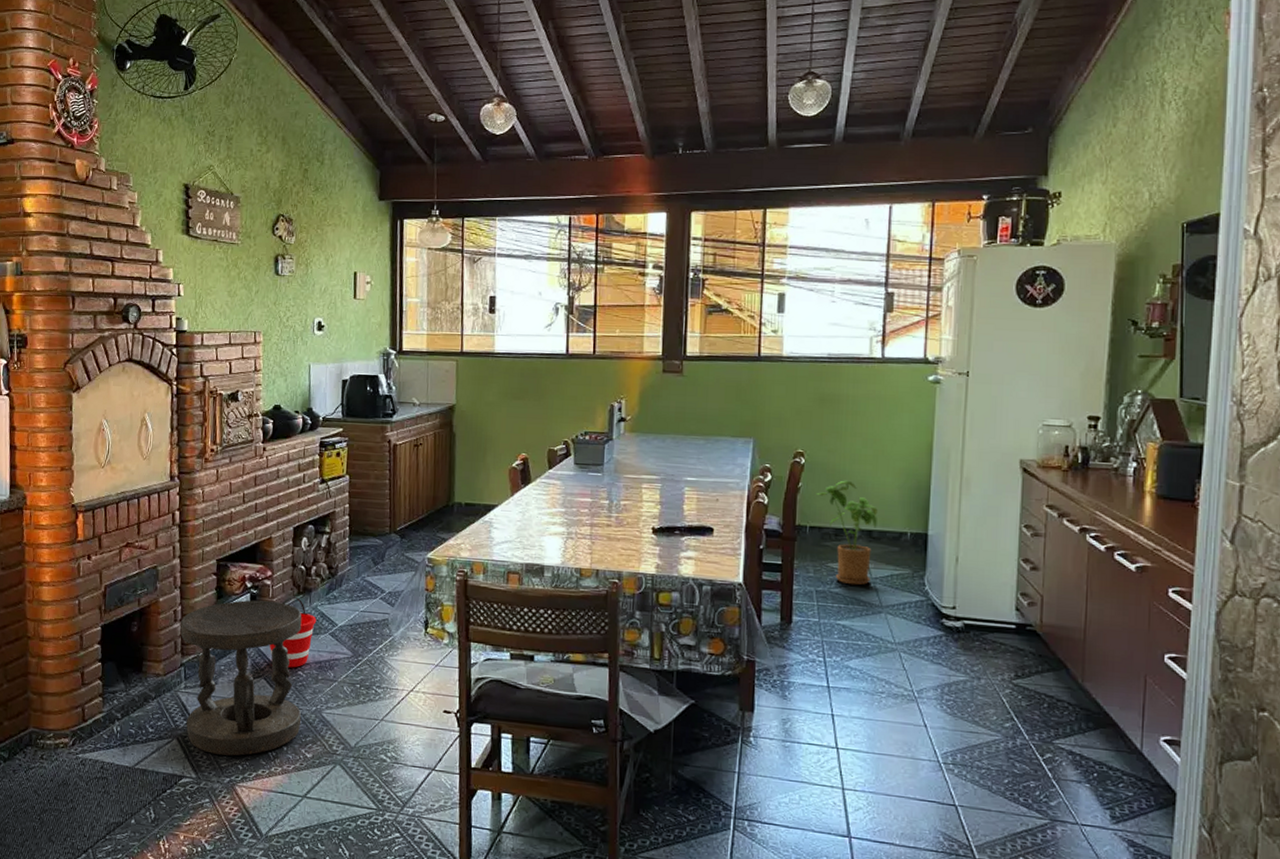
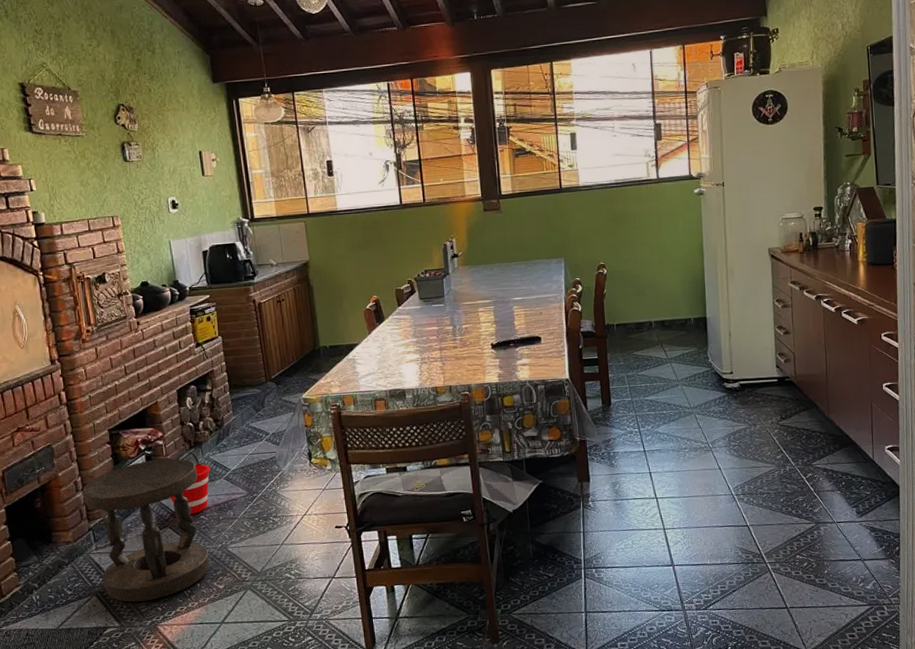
house plant: present [816,480,878,586] -> none [618,282,668,367]

